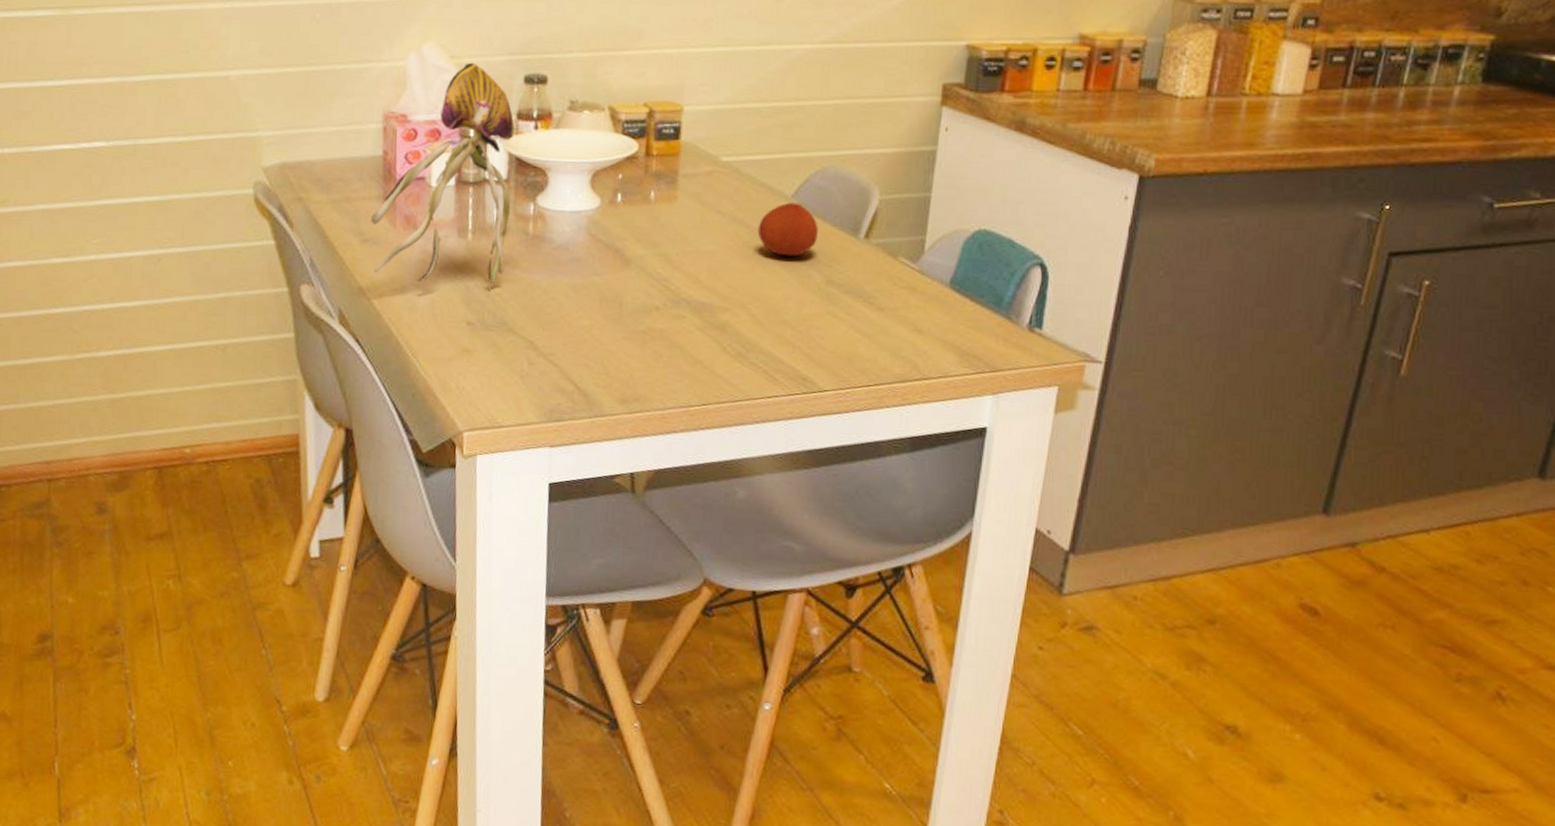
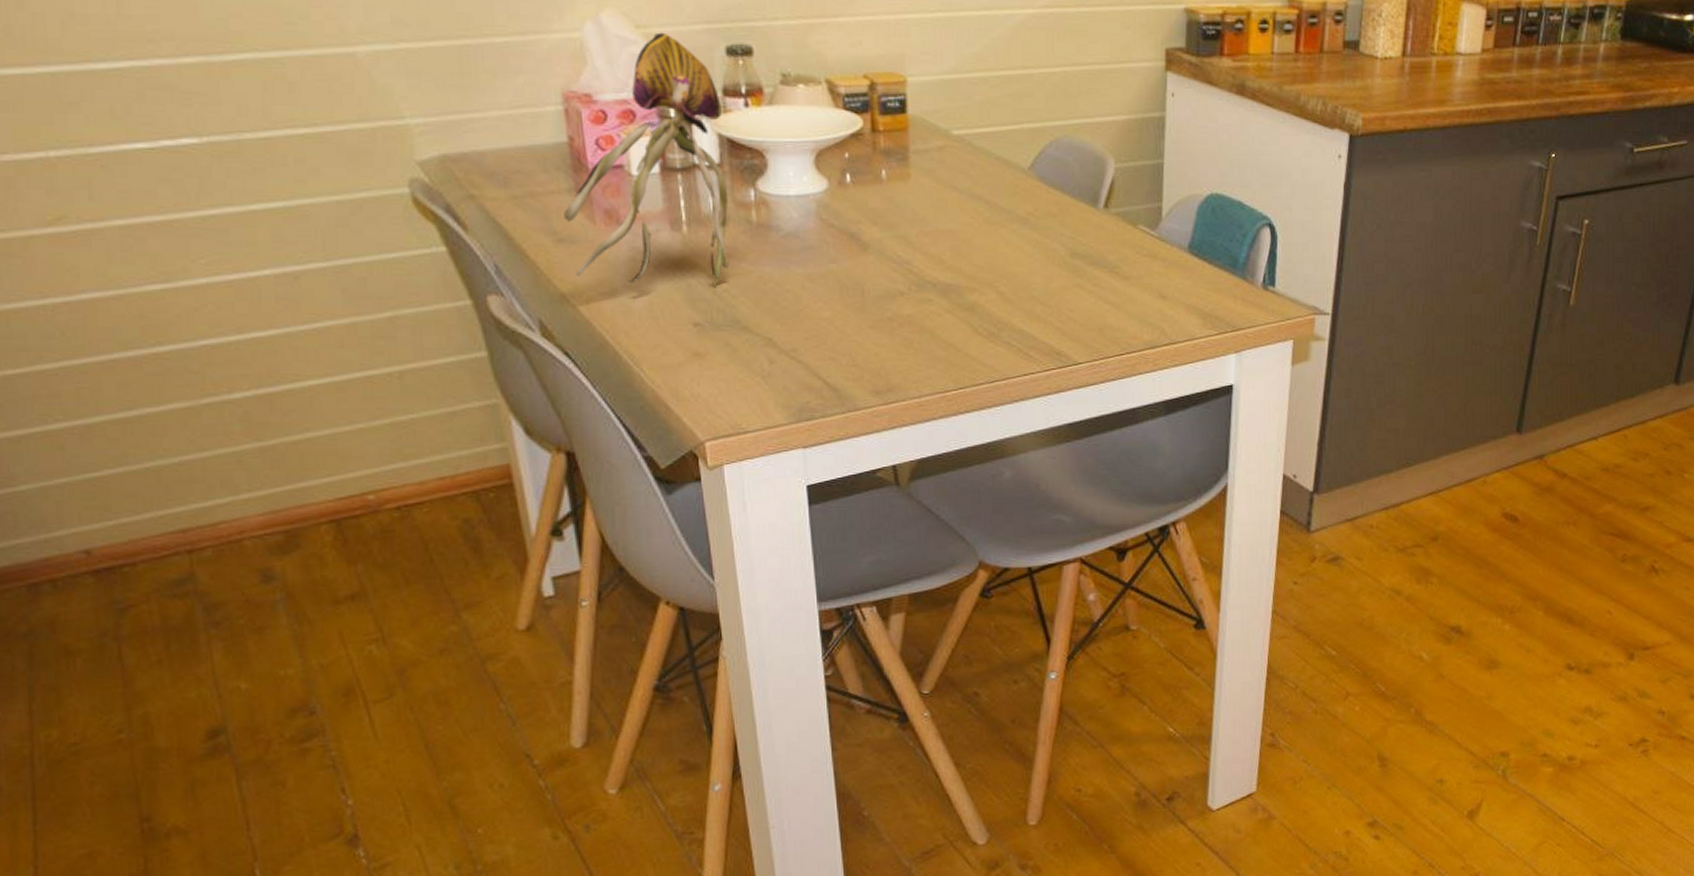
fruit: present [757,202,818,257] -> none [997,175,1058,231]

